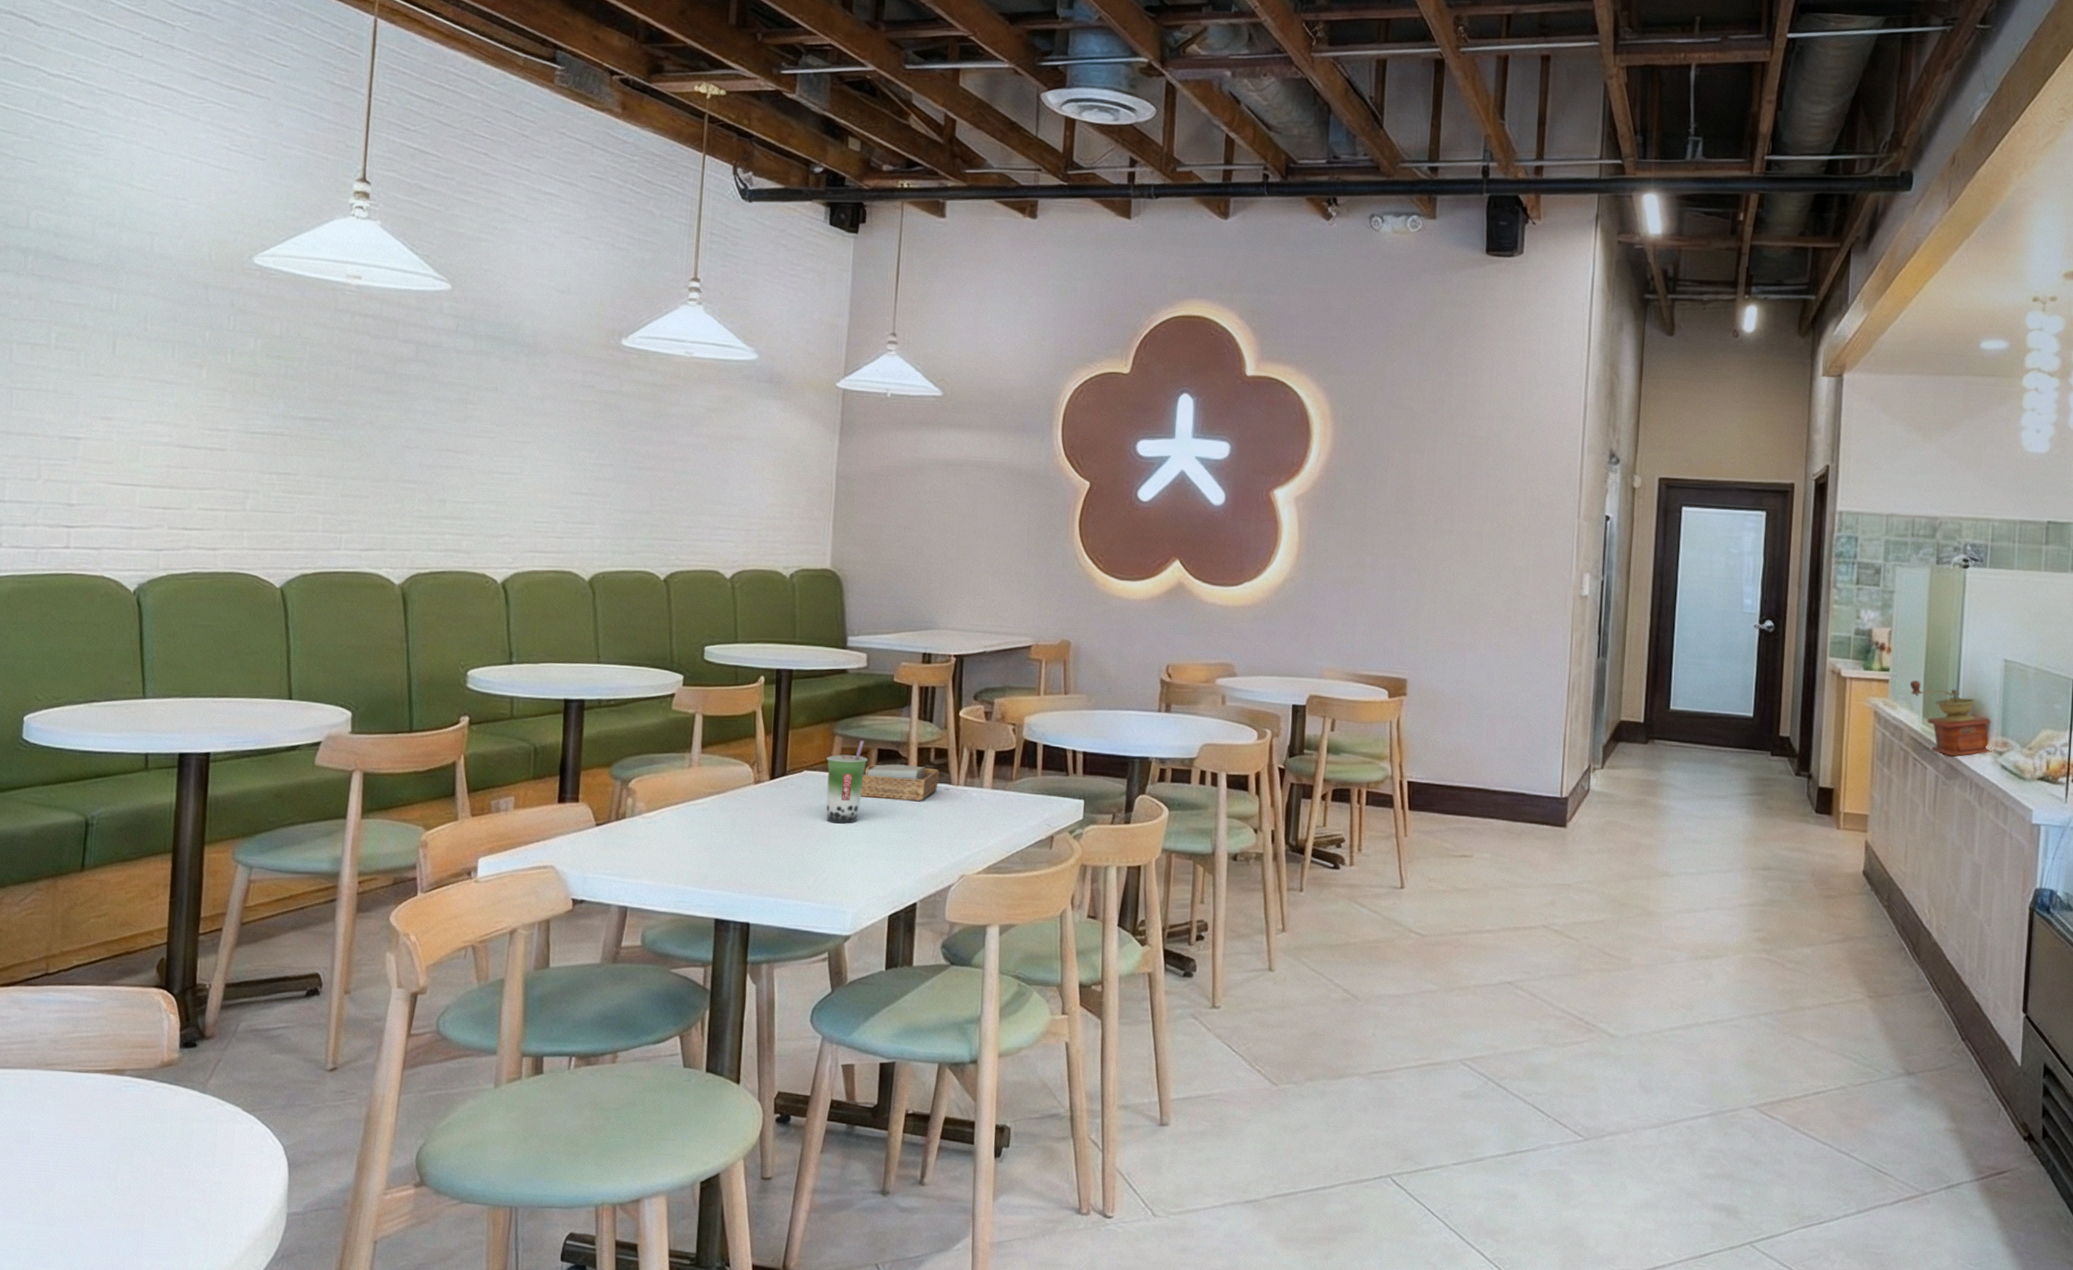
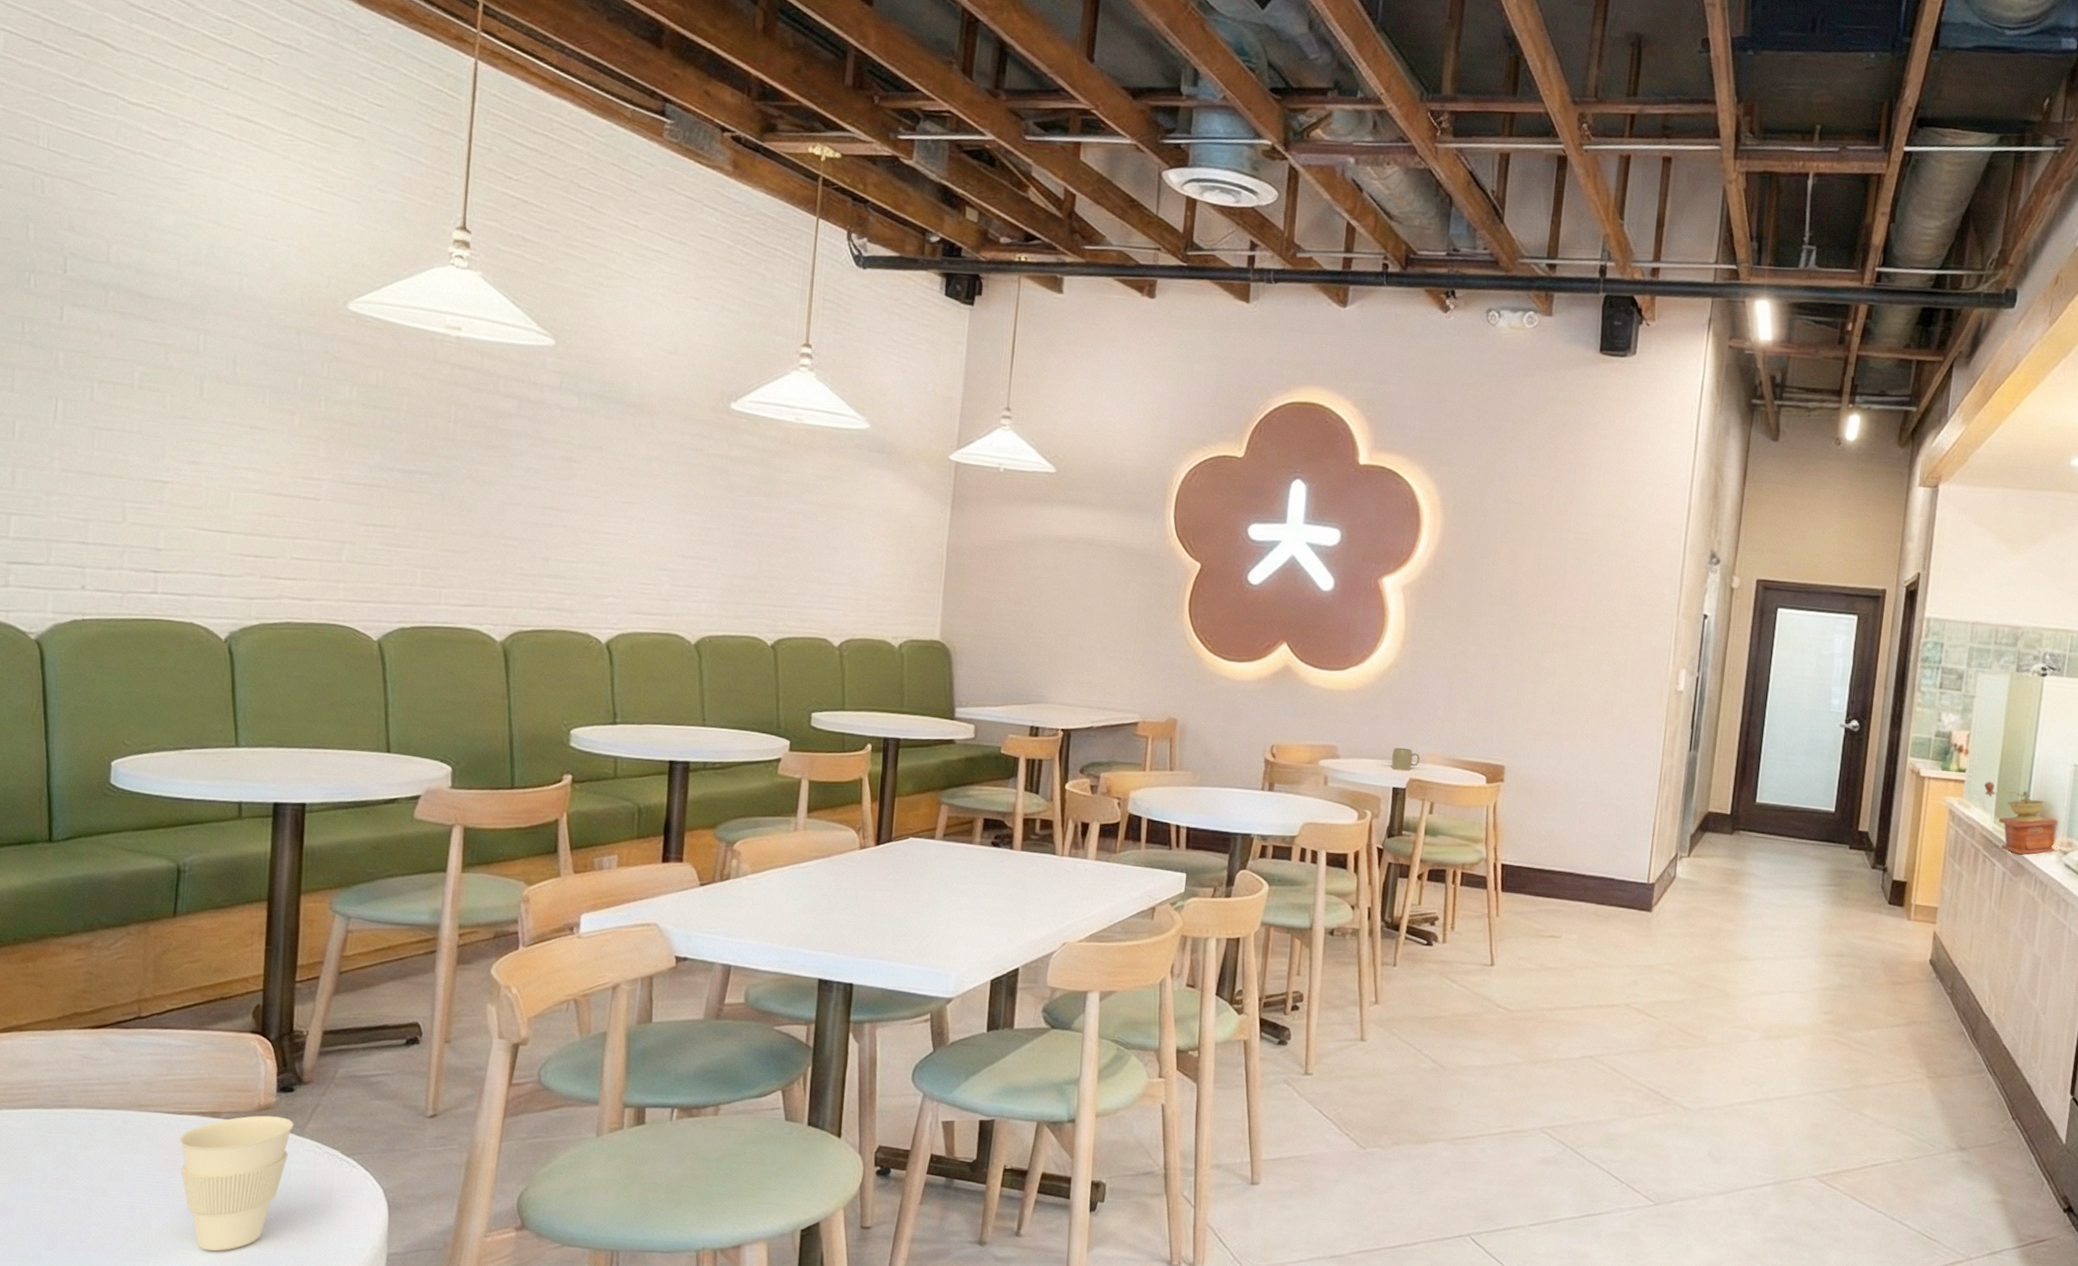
cup: none [84,1072,196,1214] -> present [179,1115,294,1252]
beverage cup: present [826,739,868,824] -> none [930,809,973,891]
napkin holder: present [860,764,939,802] -> none [965,833,1044,871]
mug: none [1290,663,1319,688] -> present [1391,747,1420,772]

